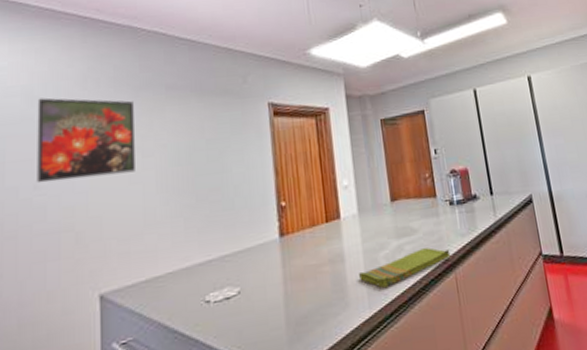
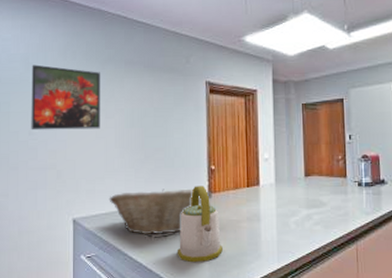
fruit basket: none [150,232,285,301] -> present [109,188,213,234]
kettle: none [244,227,302,328] -> present [176,186,223,263]
dish towel: present [359,248,451,289] -> none [272,220,354,248]

